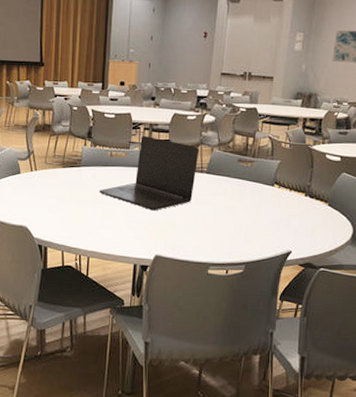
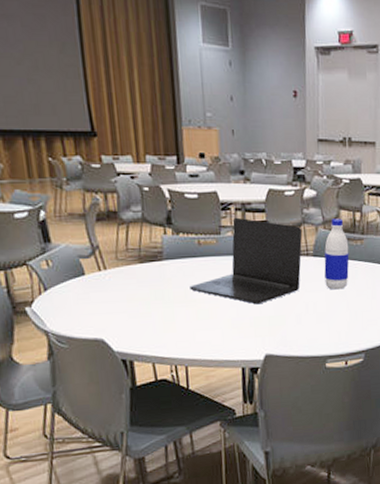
water bottle: none [215,142,240,205] -> present [324,219,349,290]

